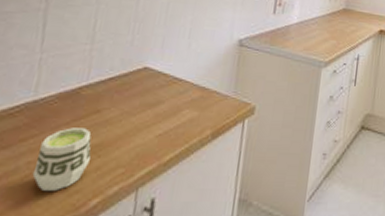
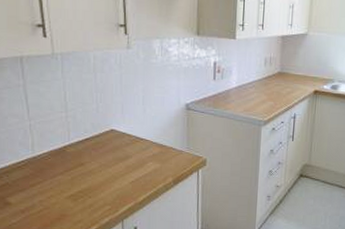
cup: present [32,128,92,191] -> none [45,176,84,220]

